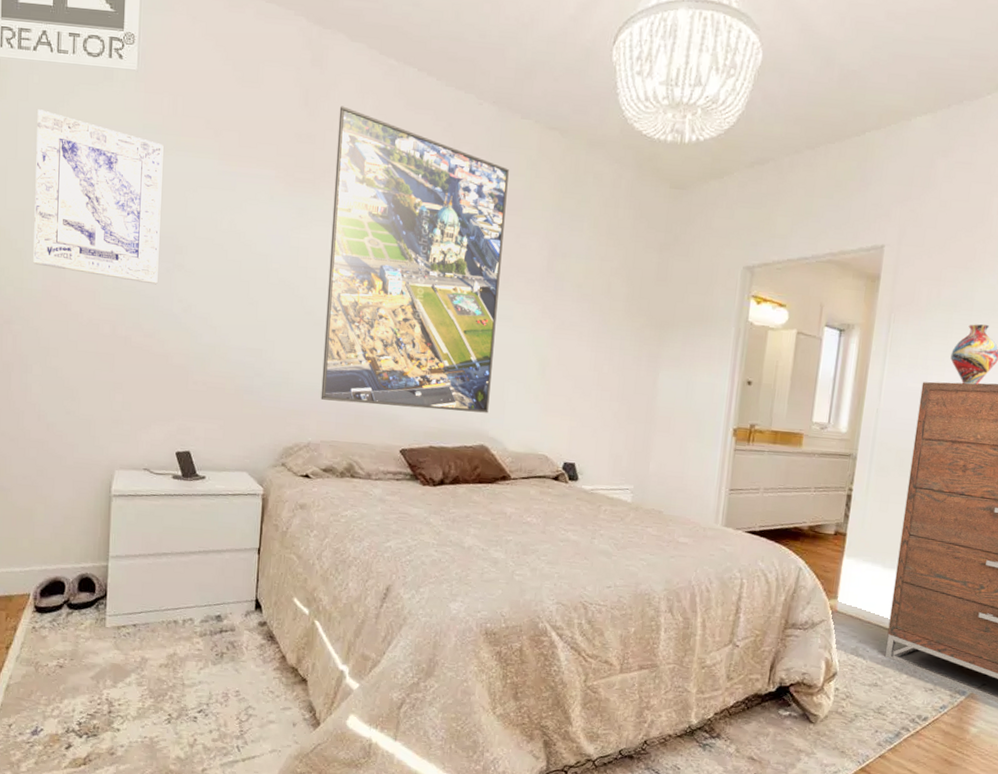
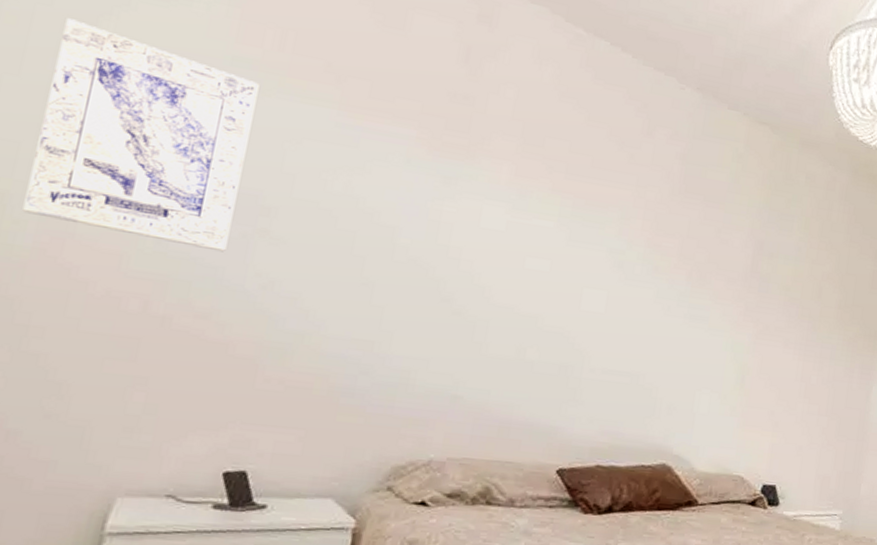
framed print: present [321,106,509,413] -> none [452,69,712,427]

